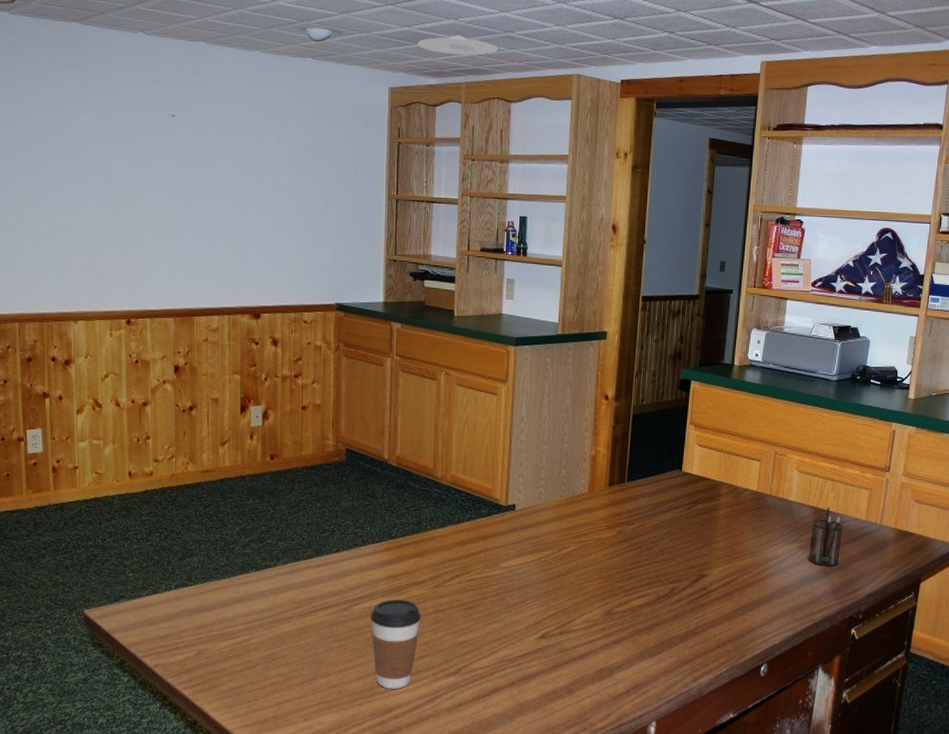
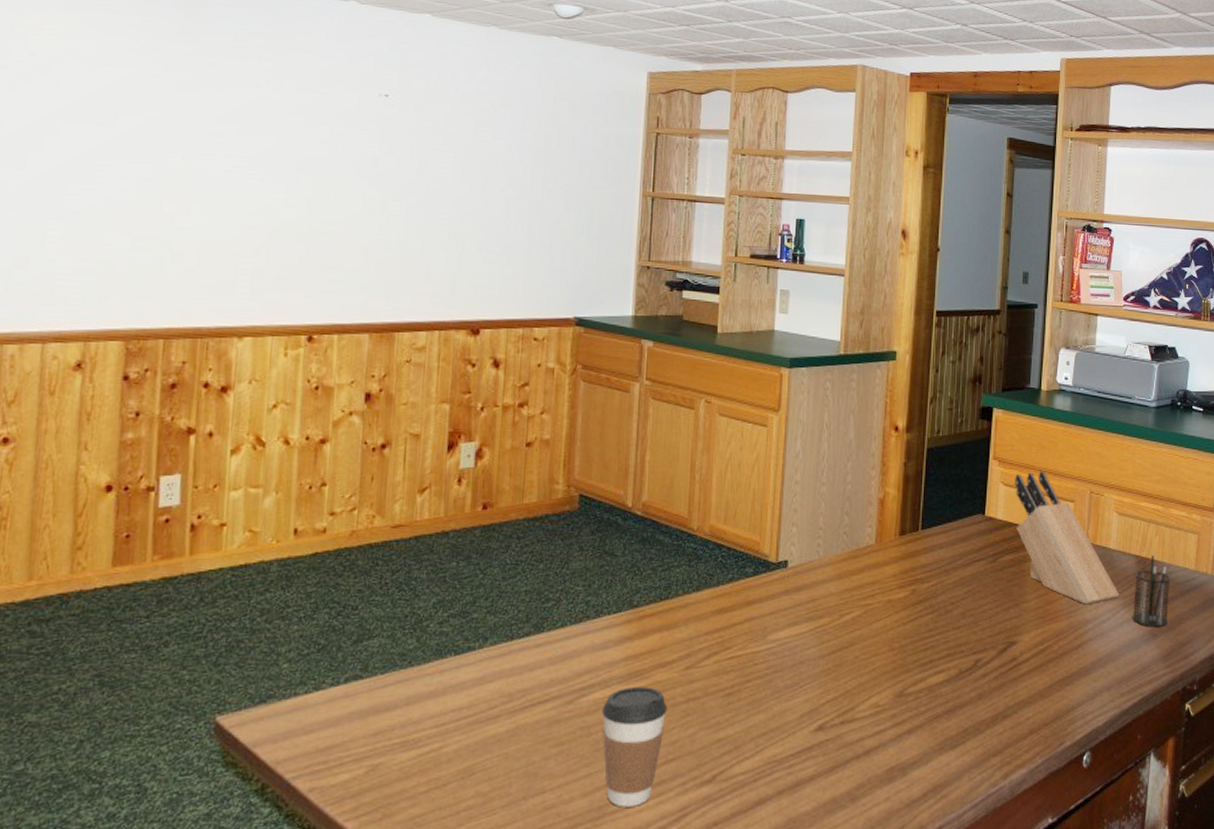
recessed light: present [417,35,499,56] -> none [682,18,775,41]
knife block: none [708,434,797,547] -> present [1015,471,1119,605]

